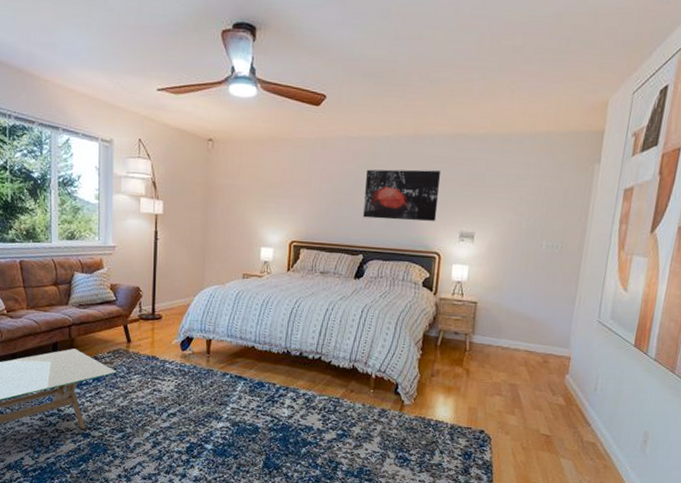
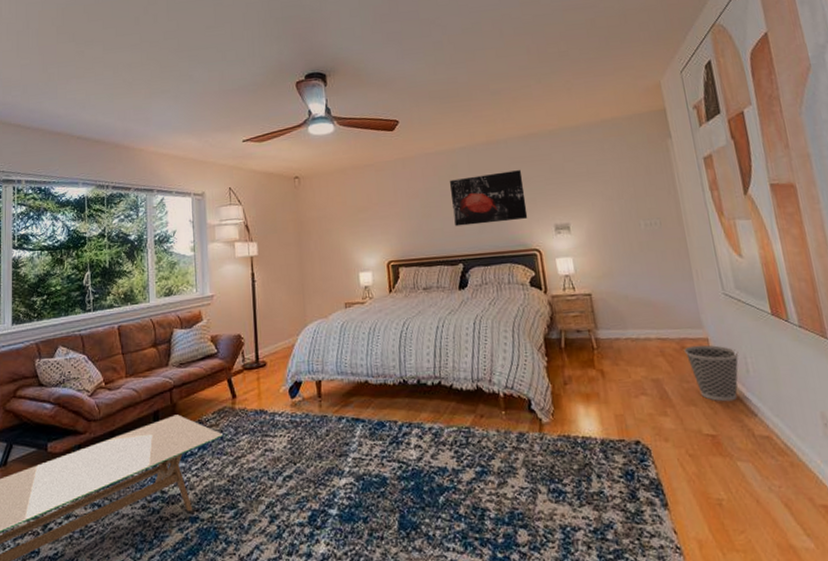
wastebasket: none [546,361,593,412] -> present [684,344,739,402]

